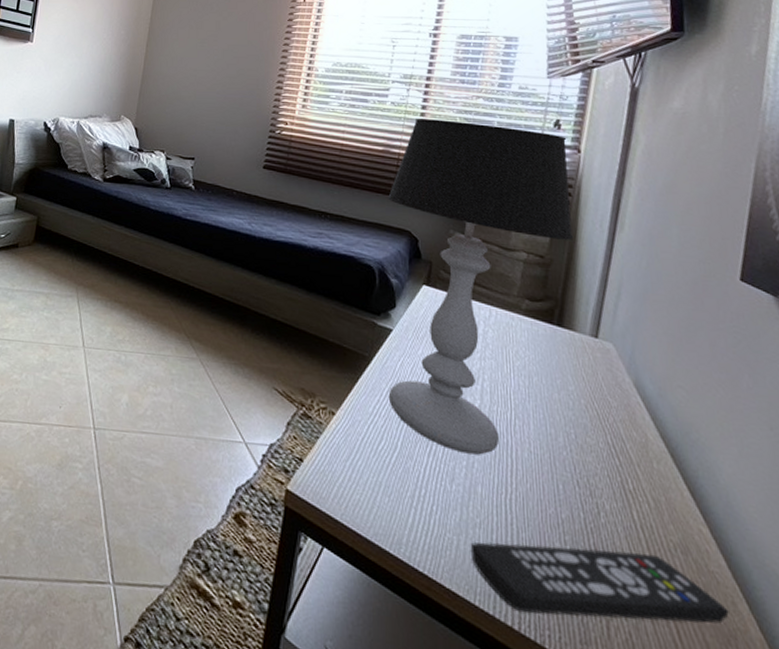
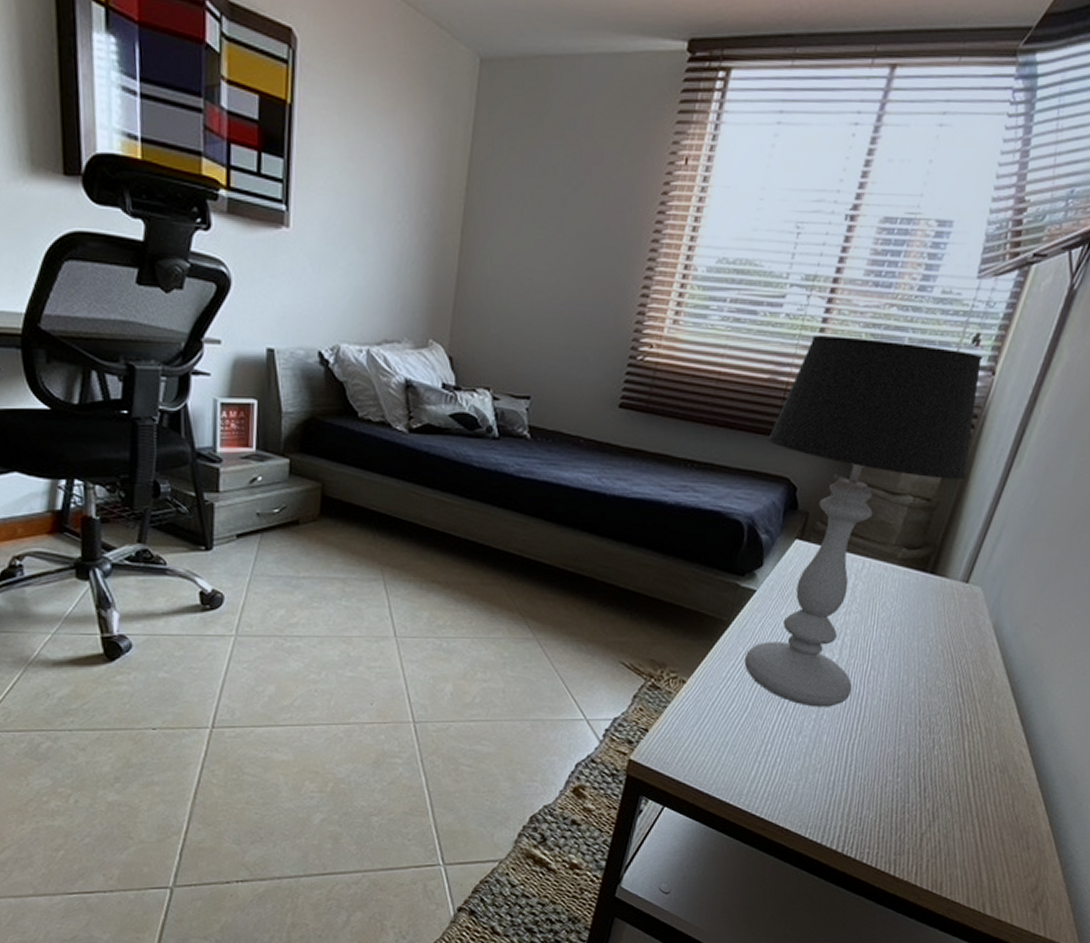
remote control: present [470,542,729,624] -> none [807,776,1028,838]

